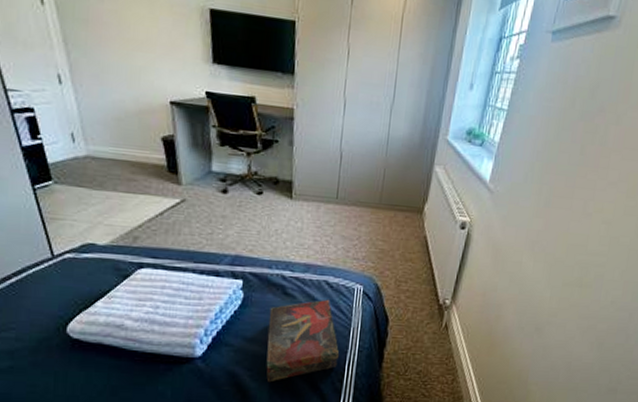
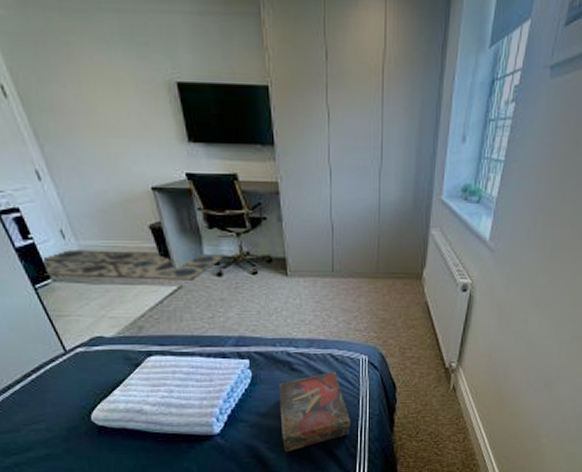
rug: none [46,153,231,195] -> present [42,250,224,281]

